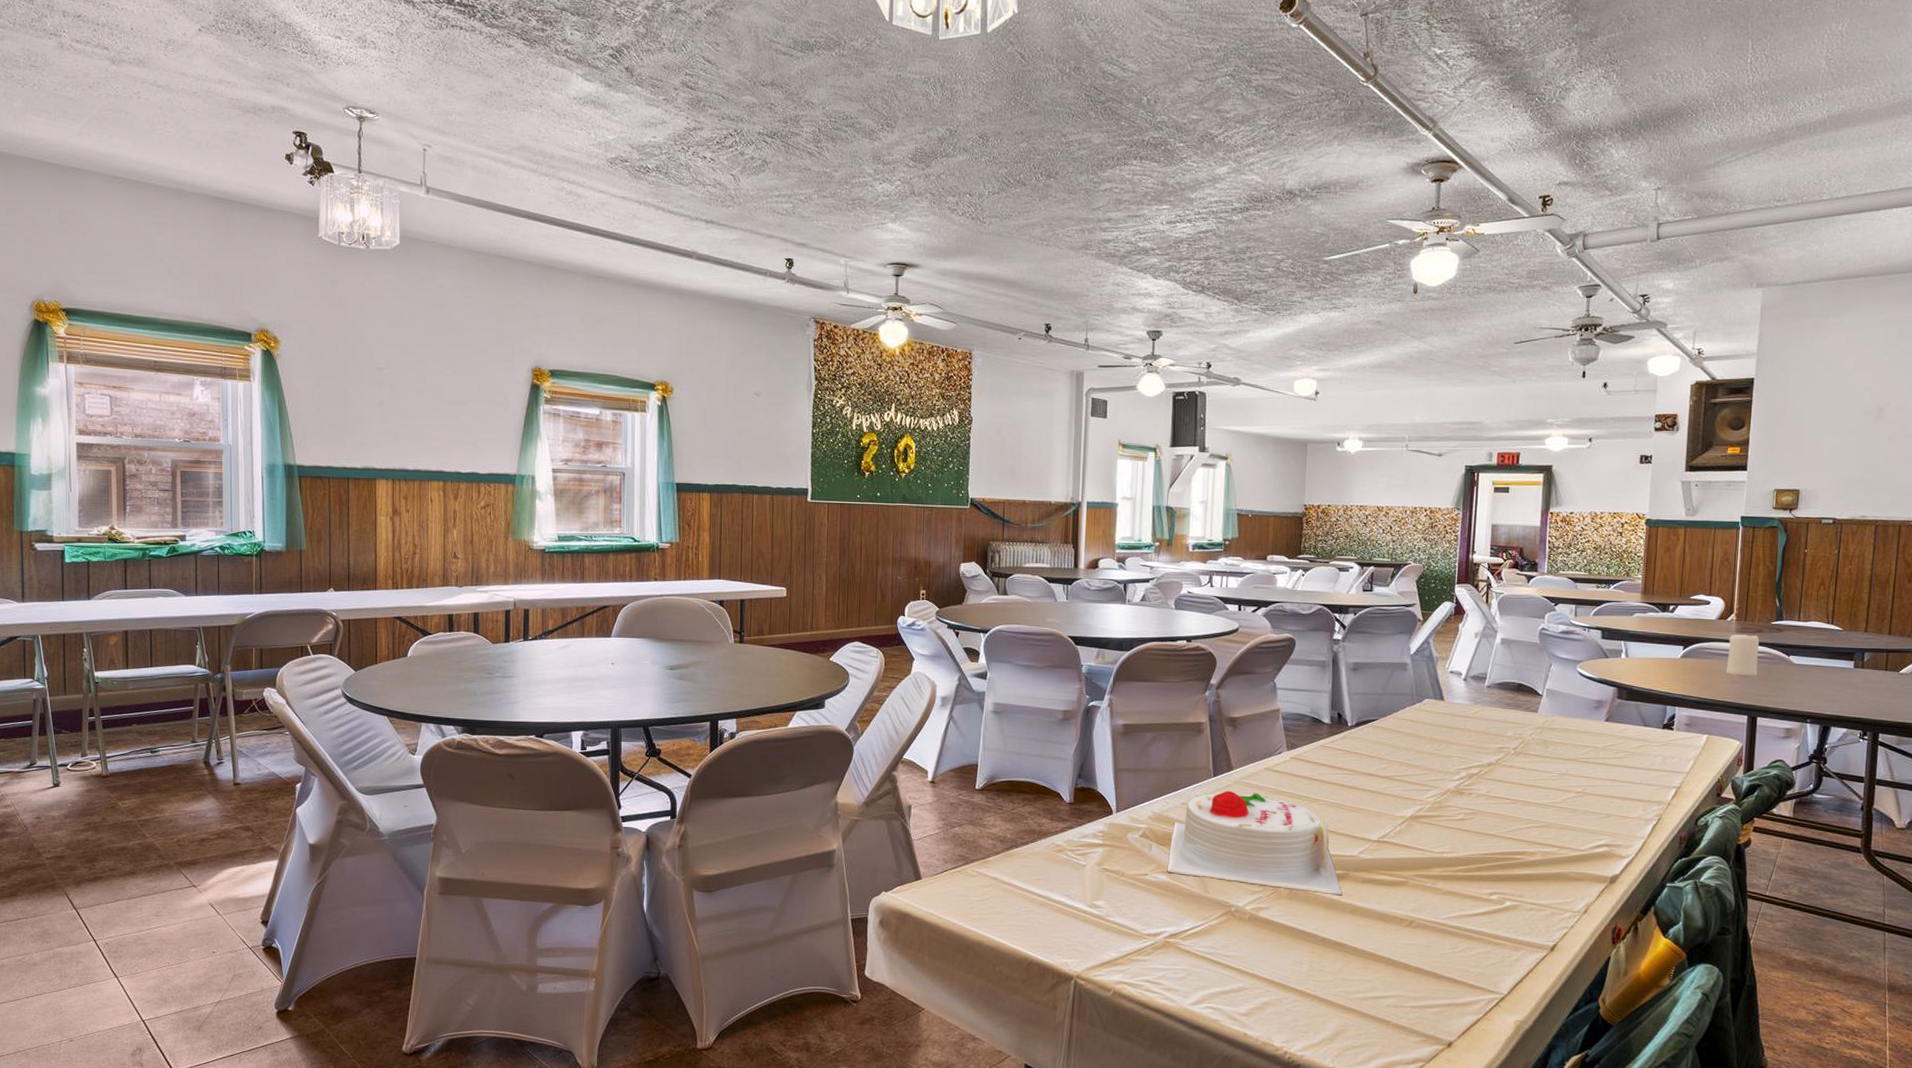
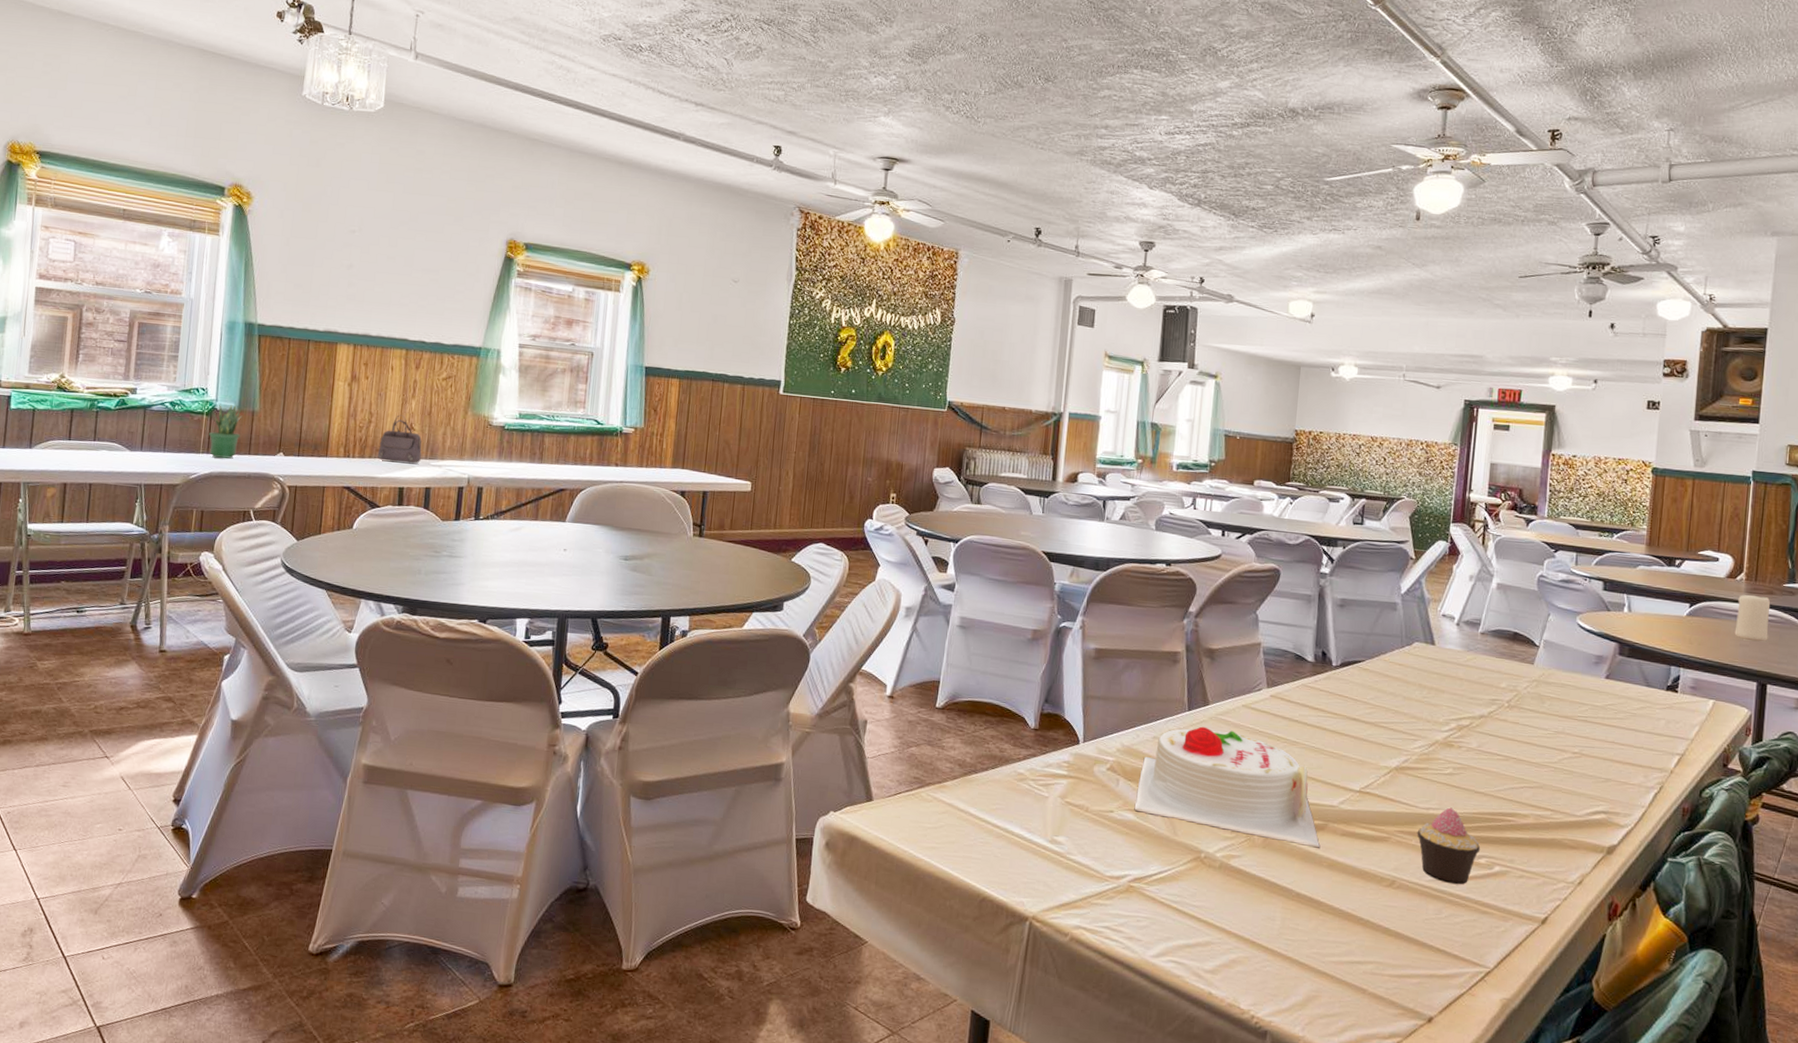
planter: none [260,544,291,597] -> present [209,403,241,459]
handbag: none [425,545,467,591] -> present [378,415,422,464]
cupcake: none [1432,850,1492,921] -> present [1417,807,1481,885]

